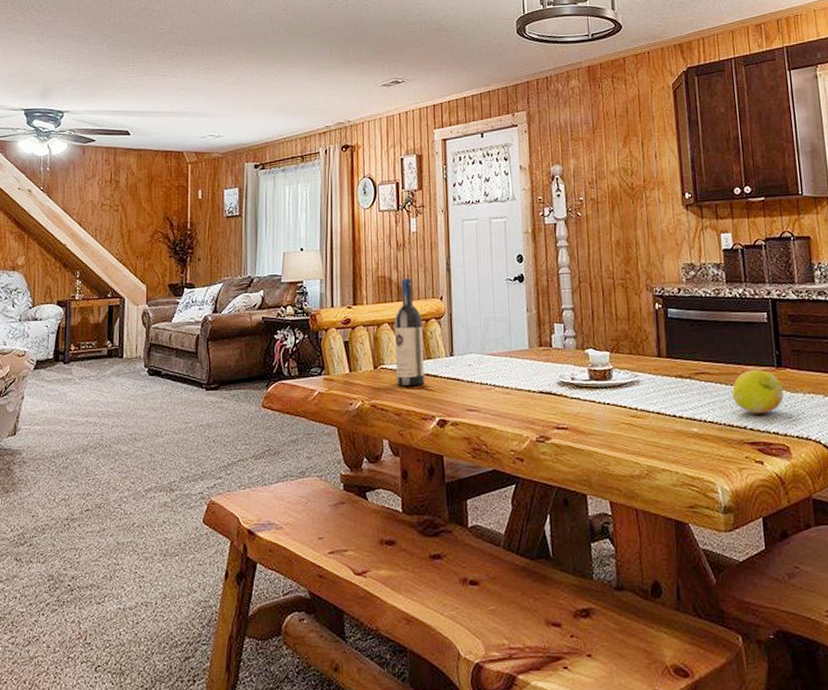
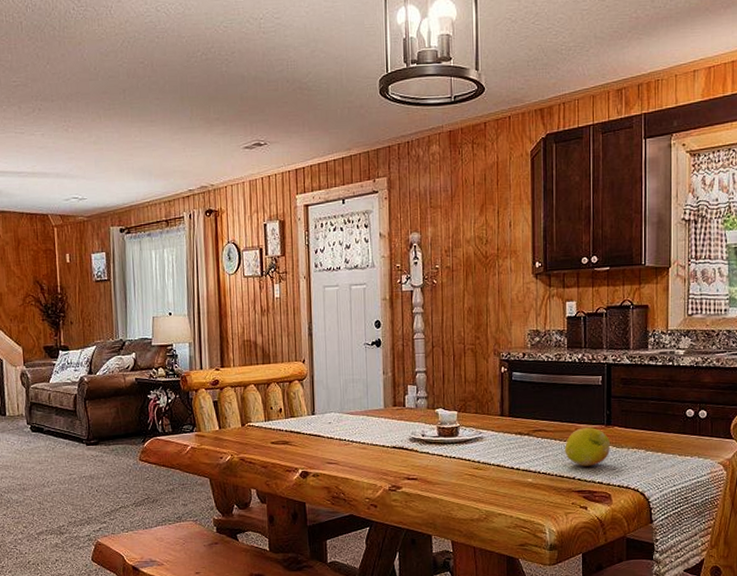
wine bottle: present [395,278,424,386] -> none [260,342,288,441]

